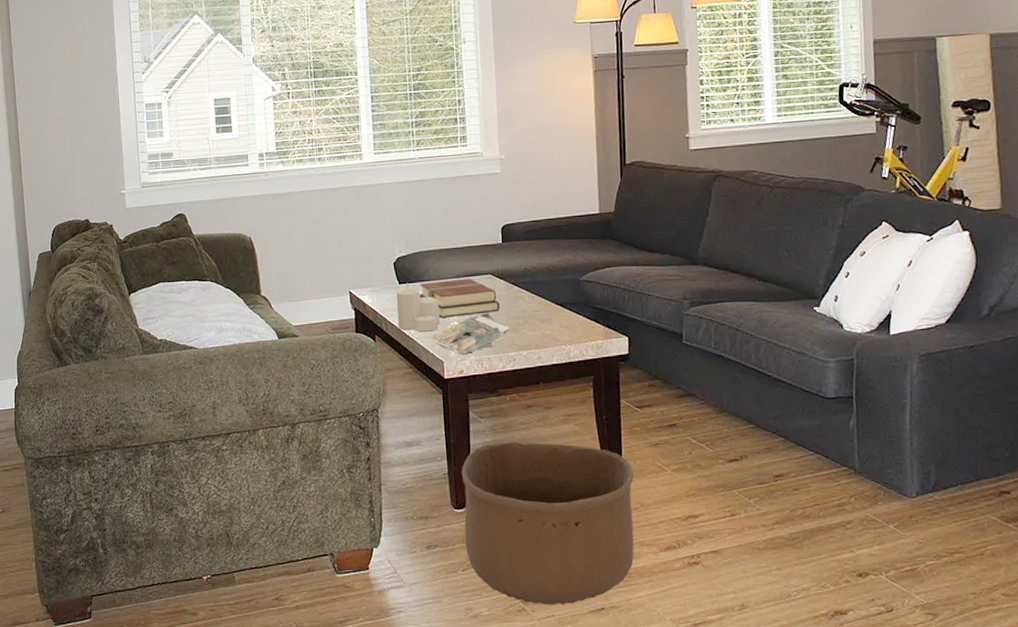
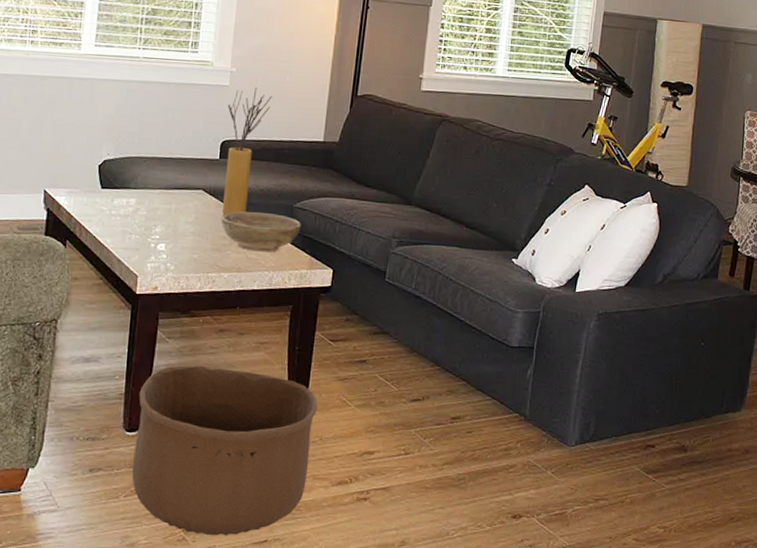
candle: present [396,282,440,332] -> none [93,188,142,243]
books: present [419,278,500,318] -> none [122,190,208,230]
magazine: present [431,313,510,354] -> none [128,229,215,270]
vase: none [502,170,543,297] -> present [222,87,272,216]
bowl: none [512,289,590,328] -> present [220,211,301,252]

